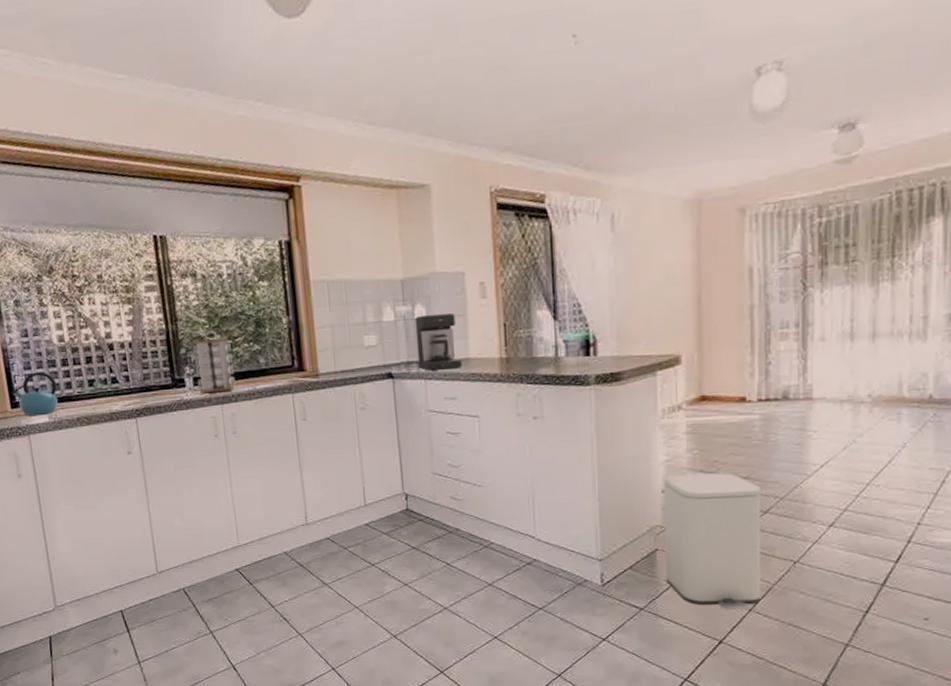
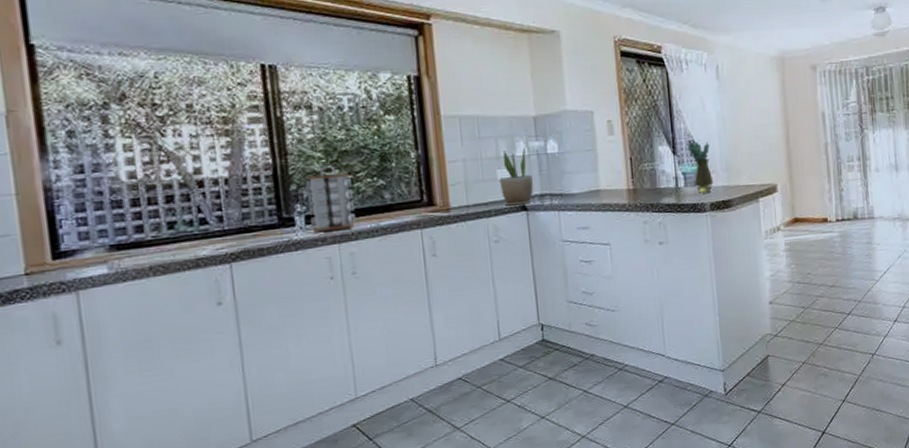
kettle: present [11,371,58,417] -> none [54,214,124,268]
potted plant: none [367,311,400,374] -> present [500,146,533,207]
coffee maker: present [415,312,463,371] -> none [547,147,594,203]
vase: none [570,302,601,364] -> present [687,139,714,193]
pedal bin: present [663,472,762,610] -> none [769,283,851,403]

